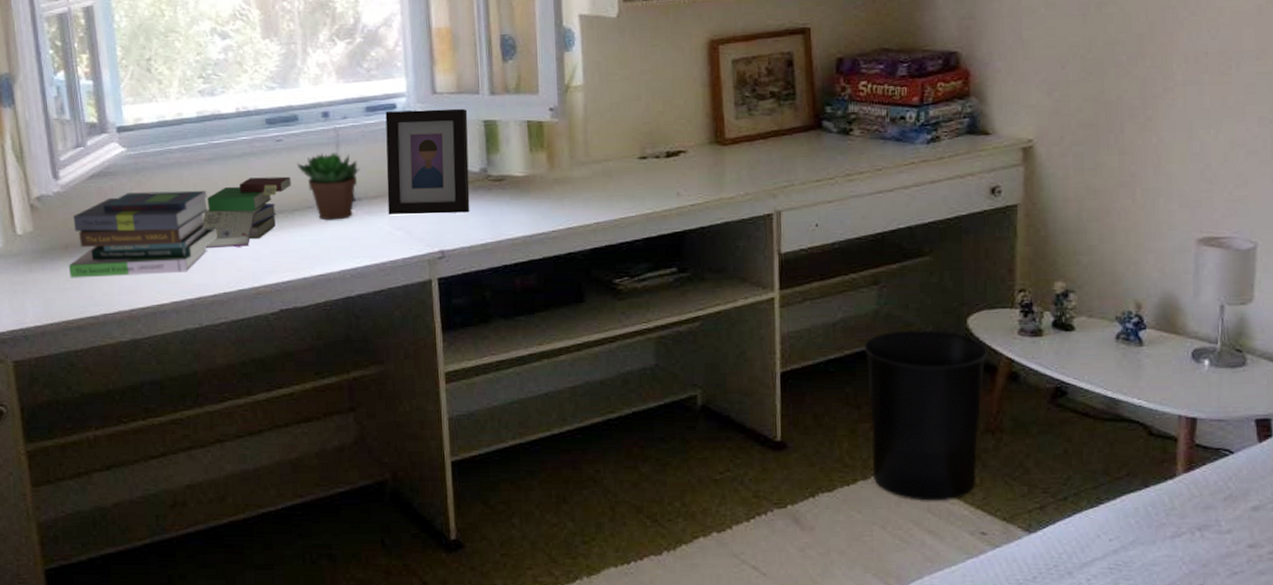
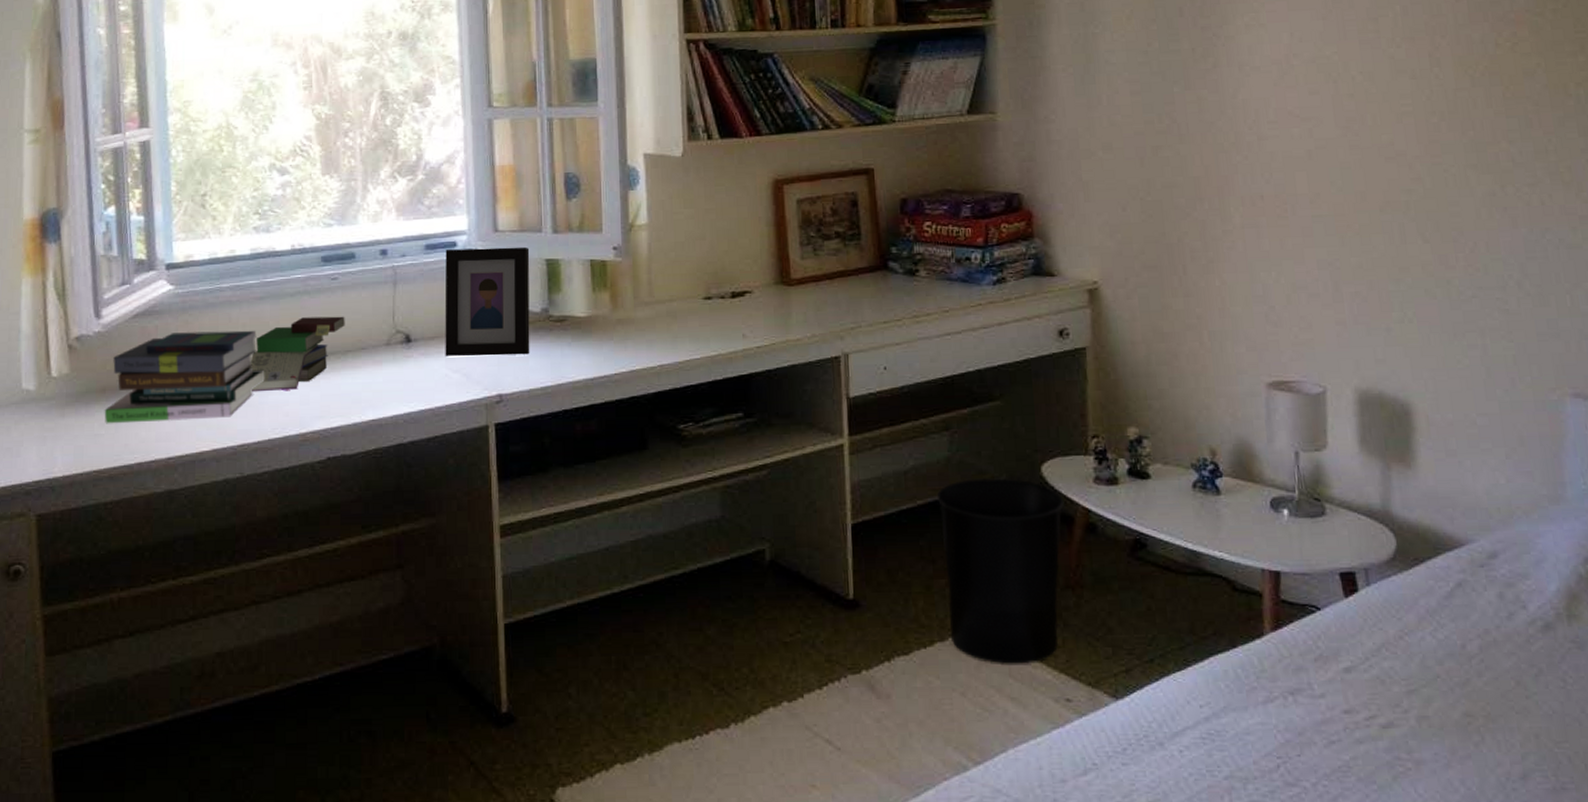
succulent plant: present [296,152,360,220] -> none [351,291,417,361]

